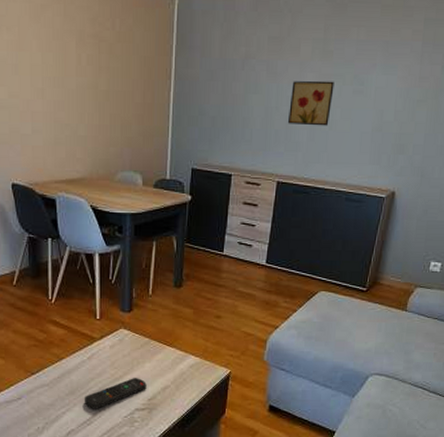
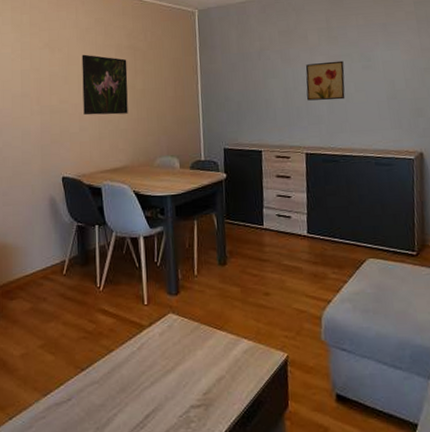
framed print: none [35,39,90,118] -> present [82,54,128,115]
remote control: present [84,378,147,409] -> none [135,368,200,409]

